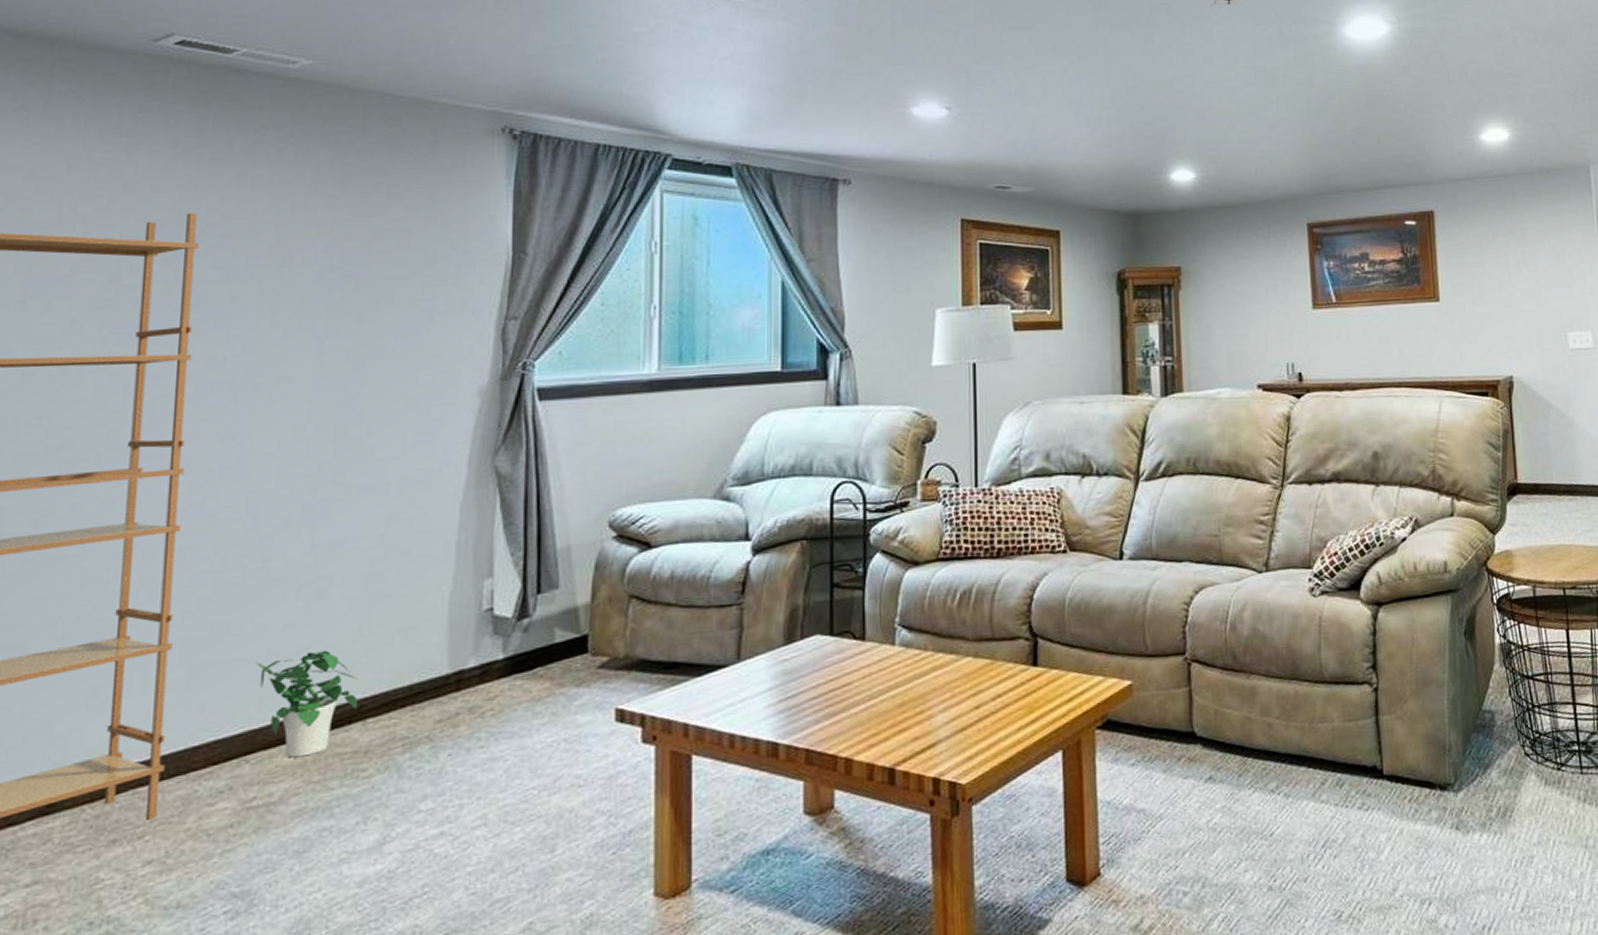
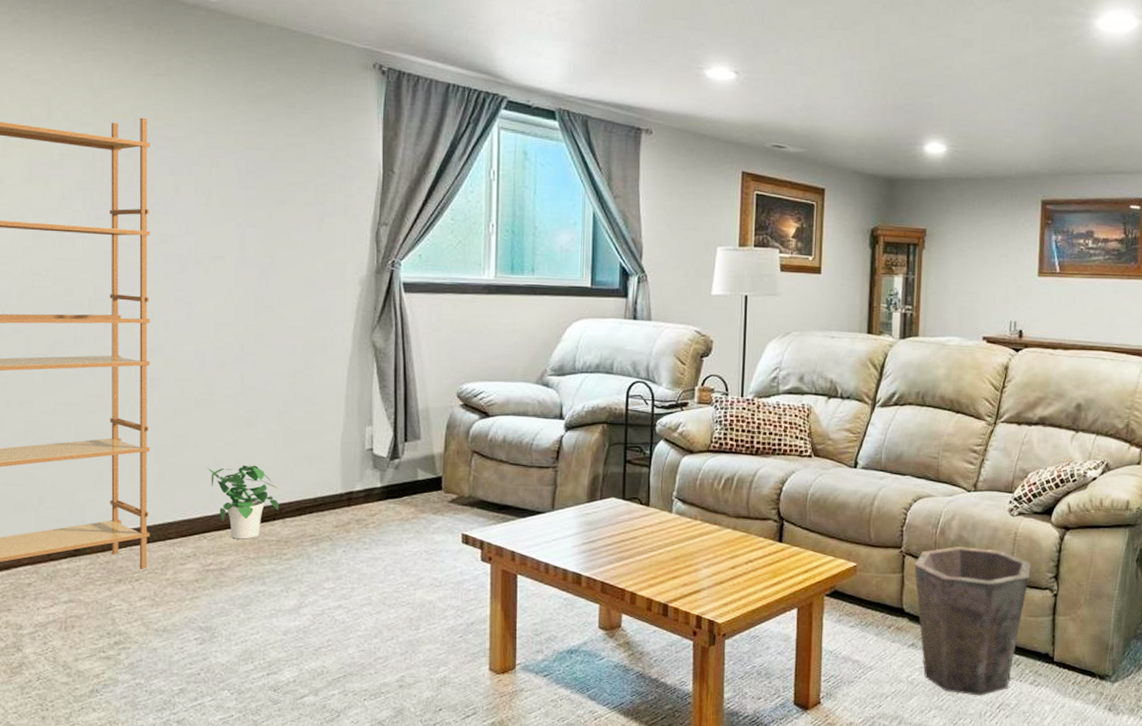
waste bin: none [1203,641,1343,835] -> present [914,546,1031,696]

